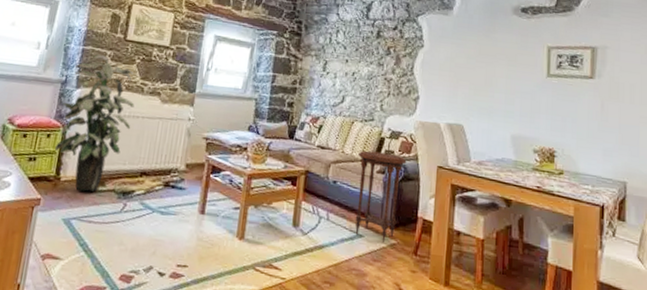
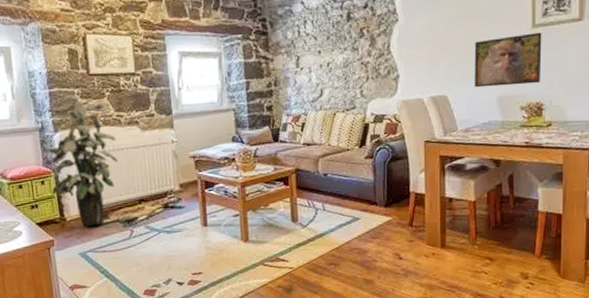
side table: present [355,150,407,243] -> none [344,137,394,221]
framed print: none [490,79,556,130] -> present [474,32,542,88]

